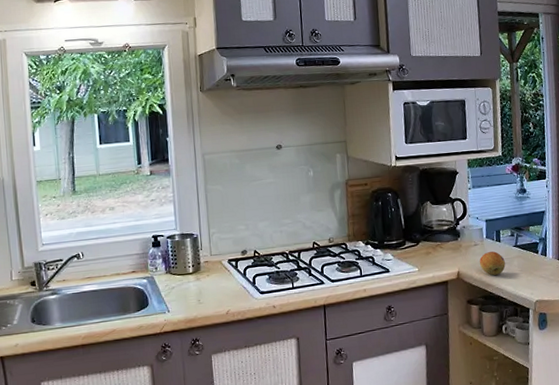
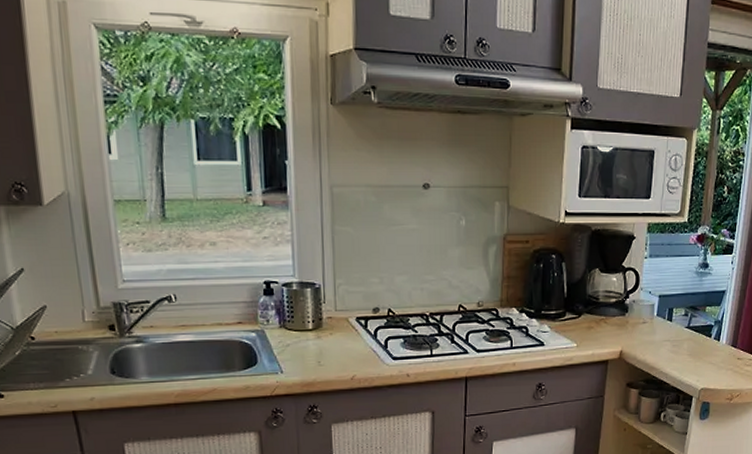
fruit: present [479,251,506,275] -> none [645,331,674,358]

